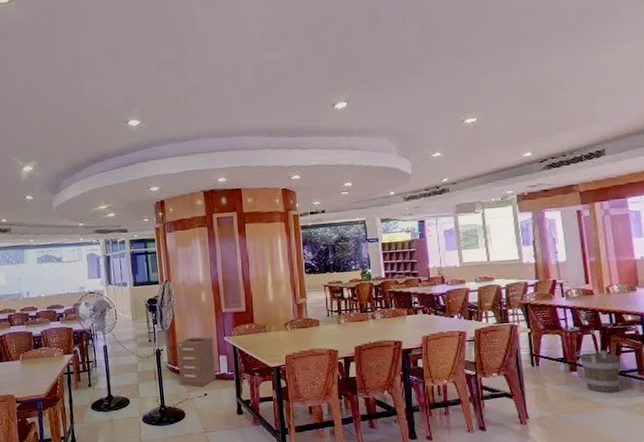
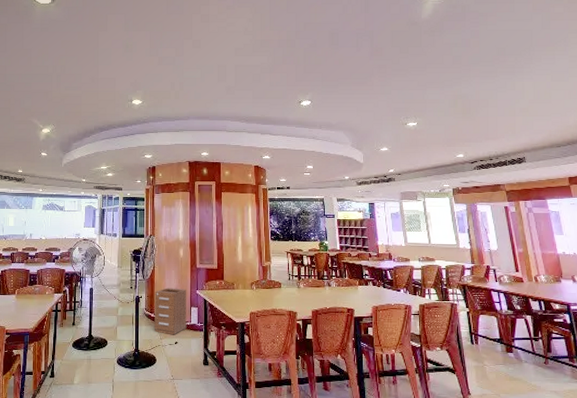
bucket: present [575,350,620,393] -> none [510,333,553,377]

